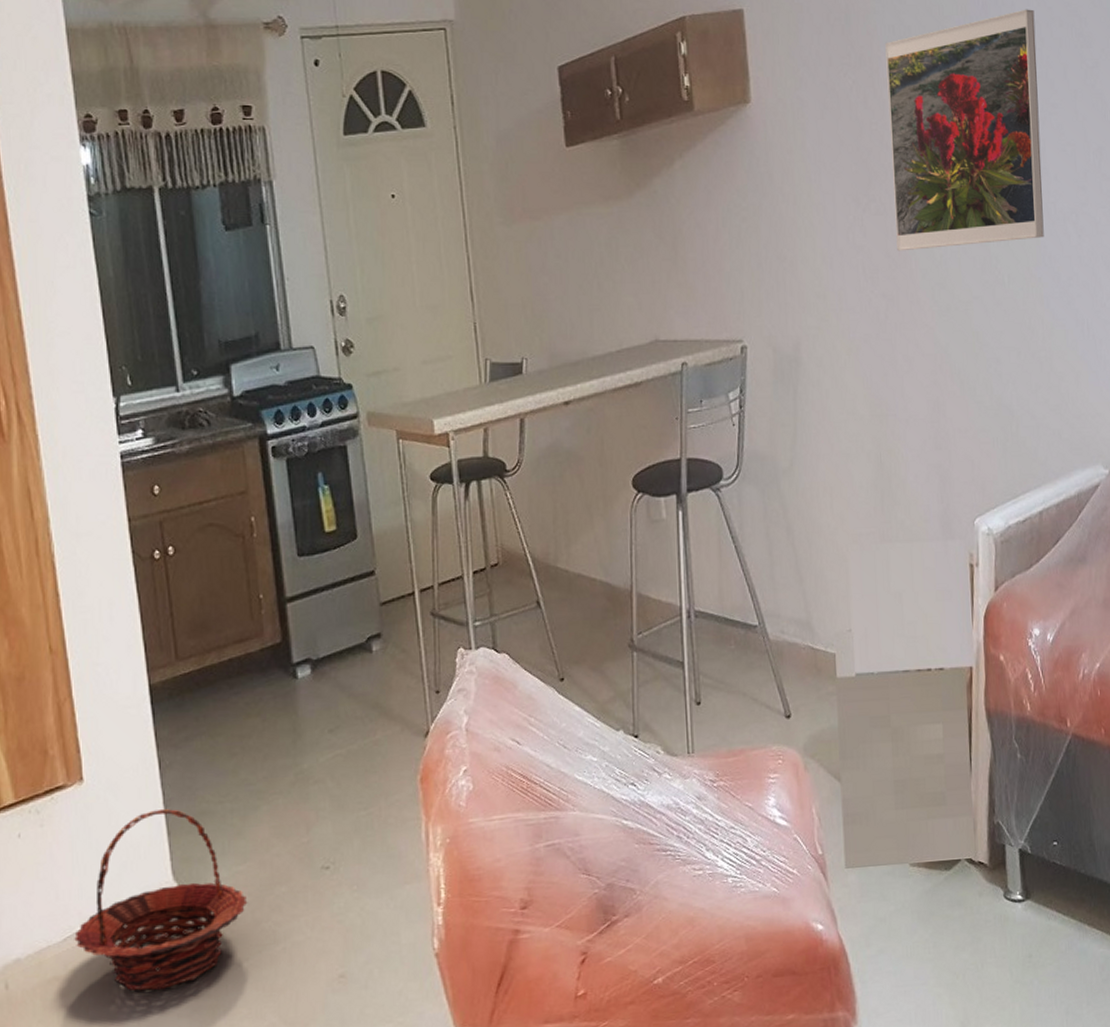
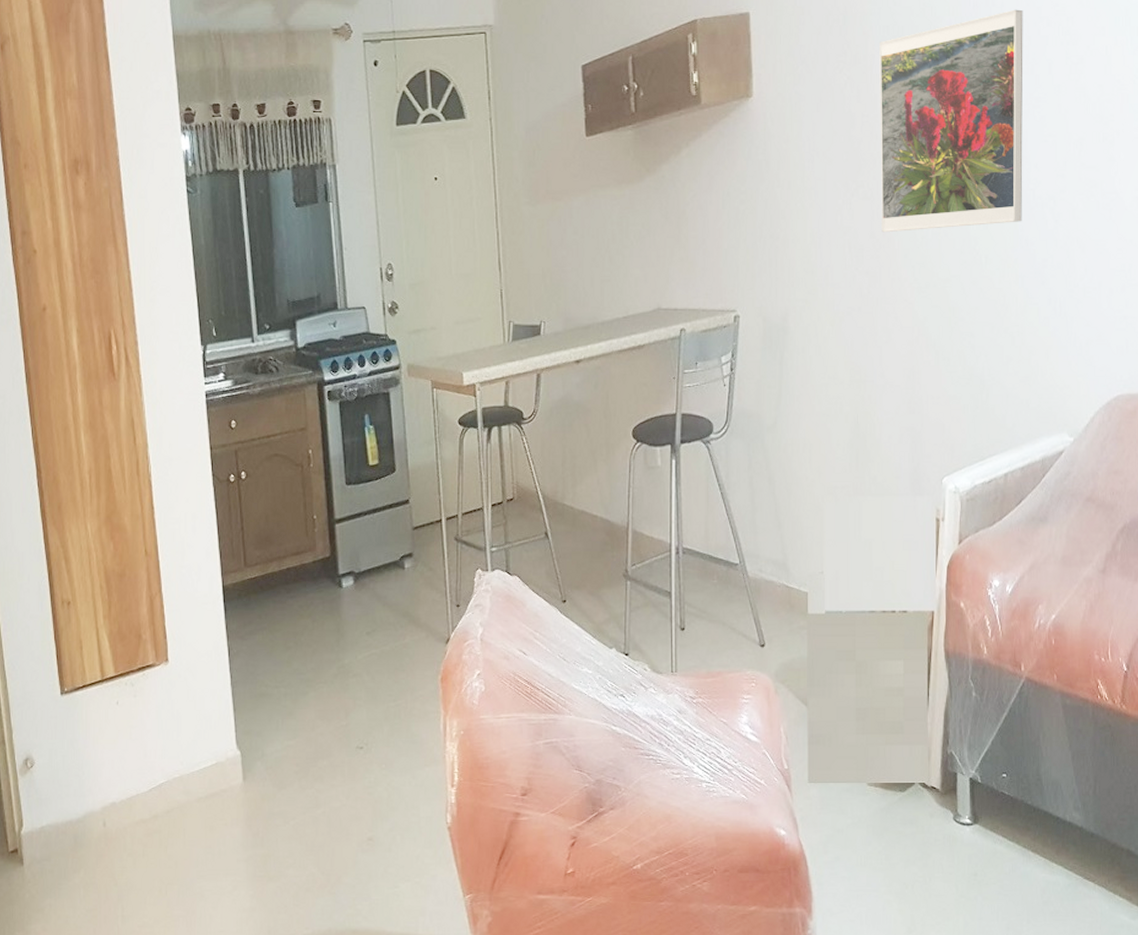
basket: present [74,809,248,991] -> none [158,690,296,837]

